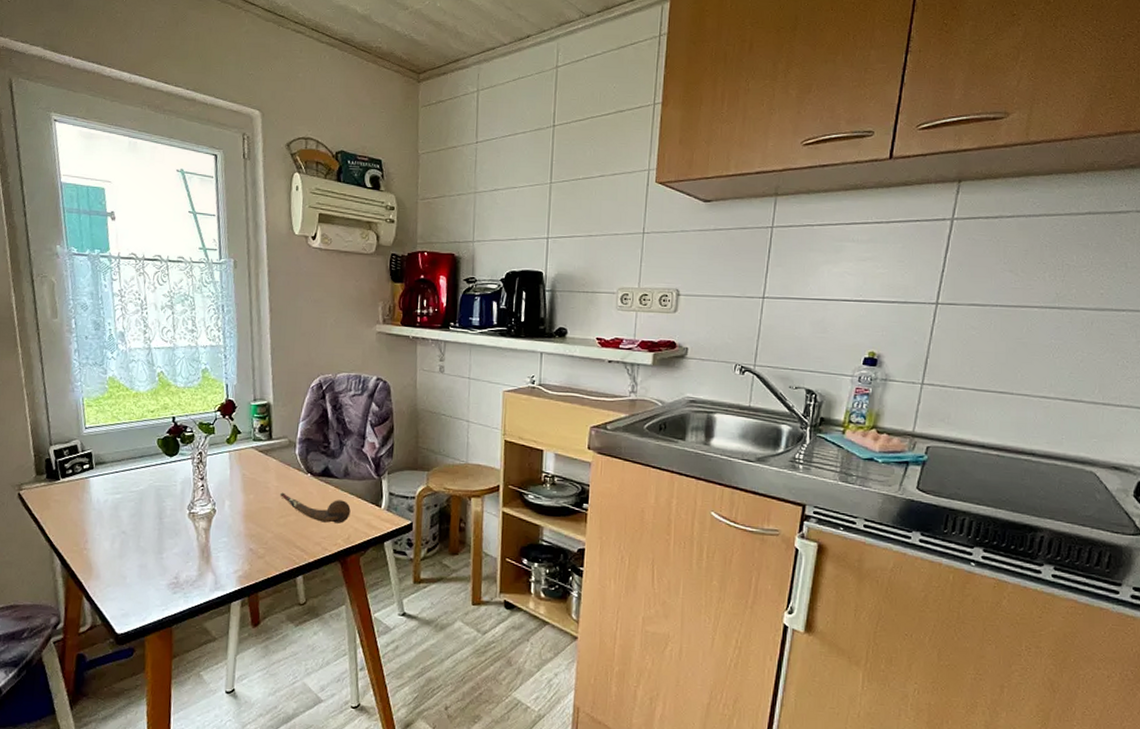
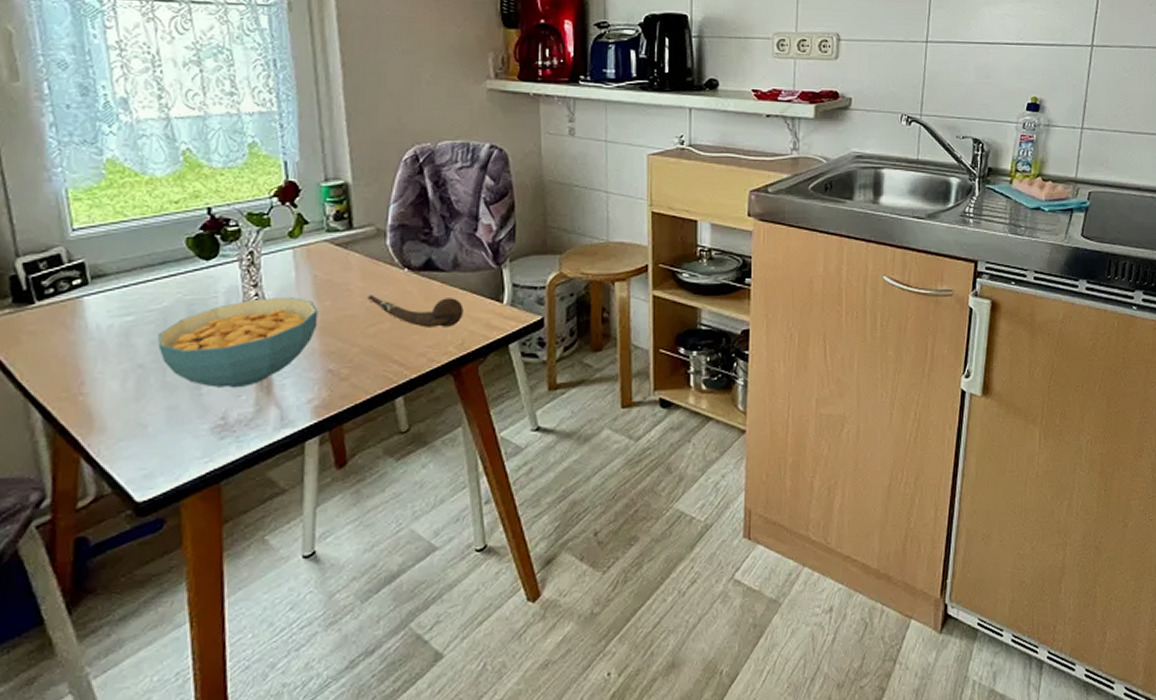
cereal bowl: none [135,488,245,556] -> present [158,296,318,389]

